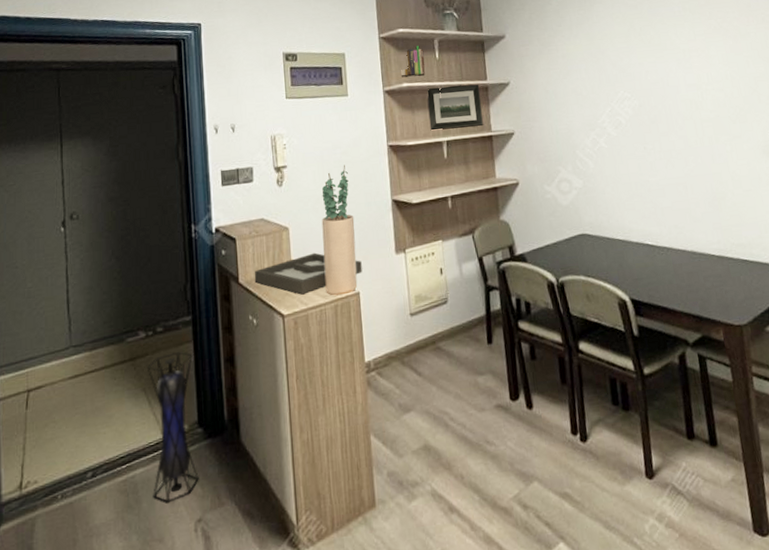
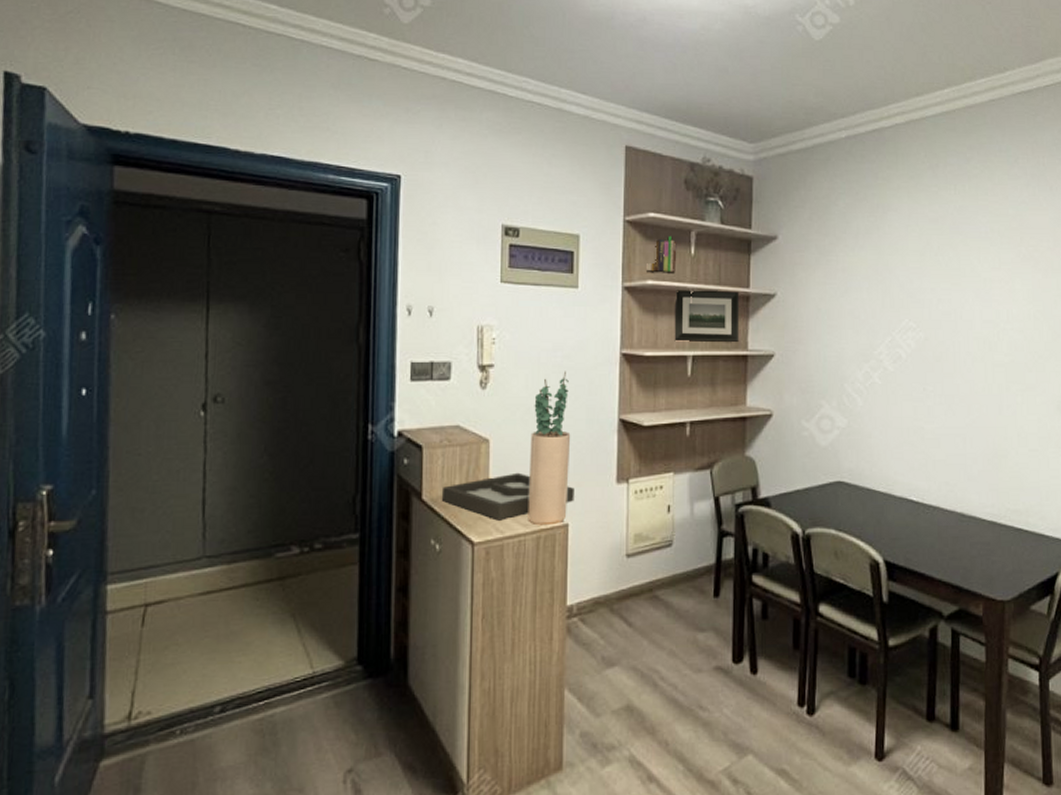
lantern: present [146,351,199,503] -> none [295,573,357,749]

